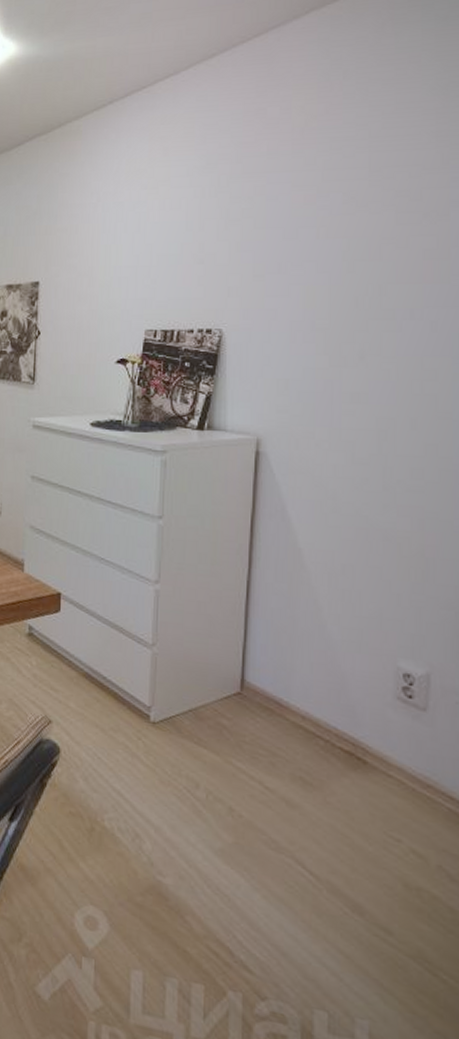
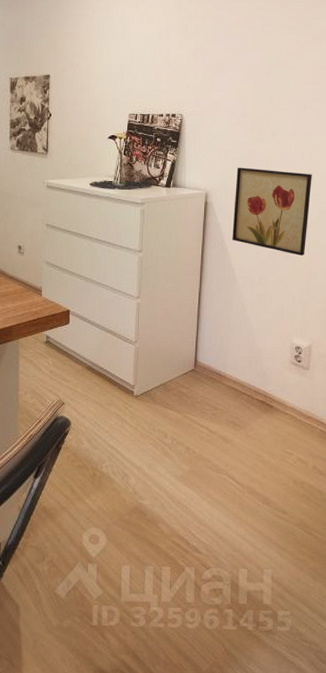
wall art: none [298,403,426,536] -> present [232,167,312,256]

